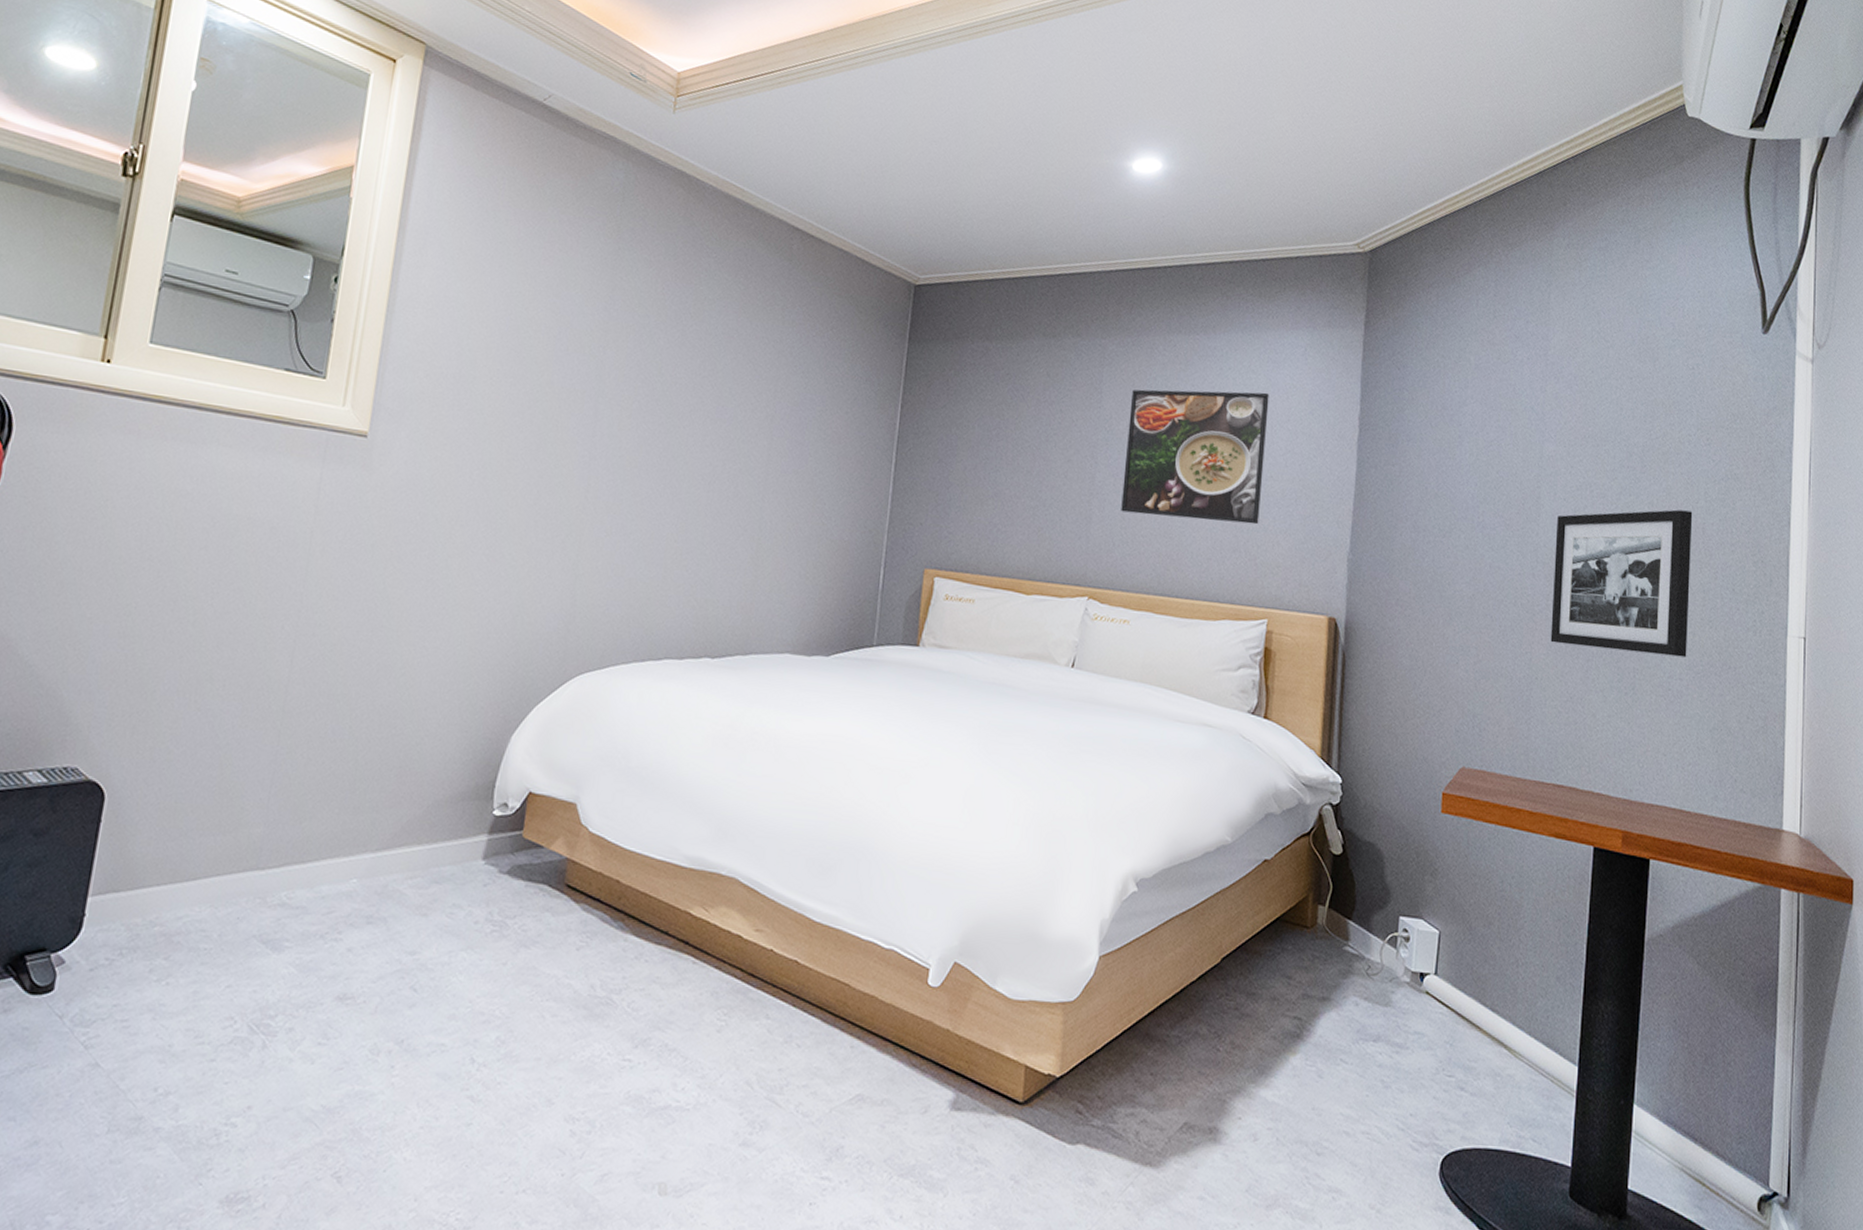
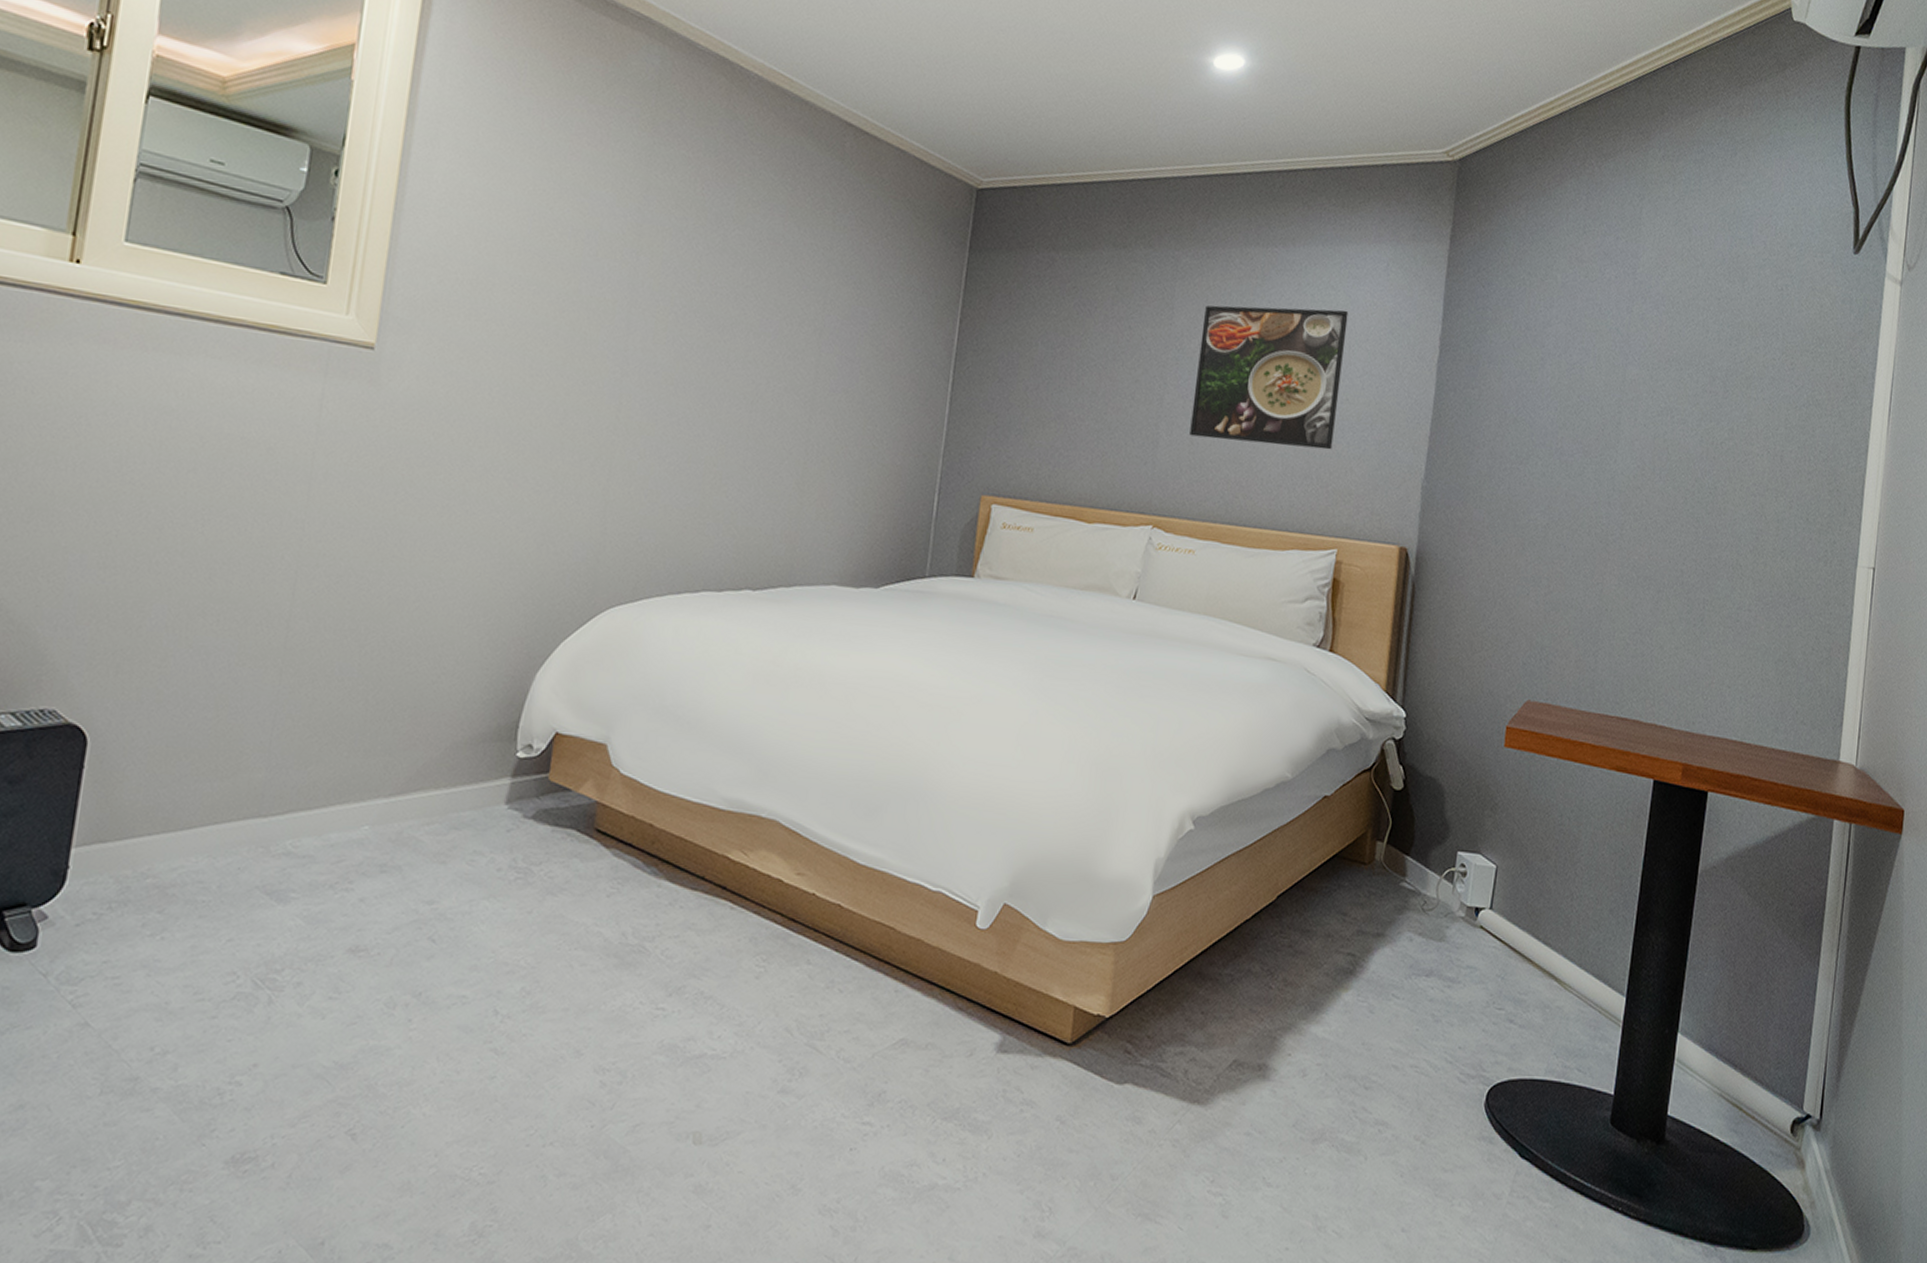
picture frame: present [1550,509,1693,658] -> none [1622,436,1772,588]

